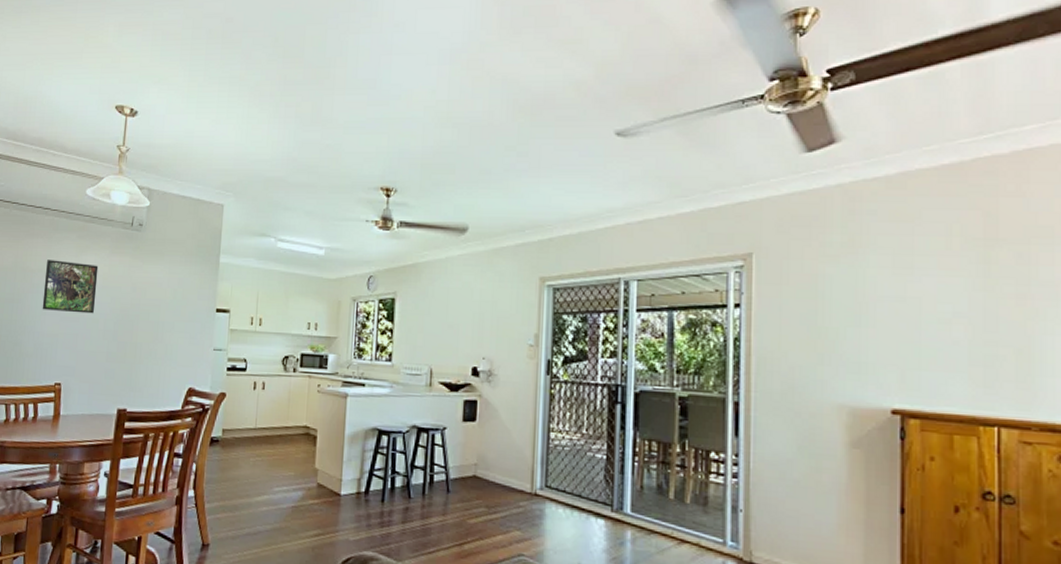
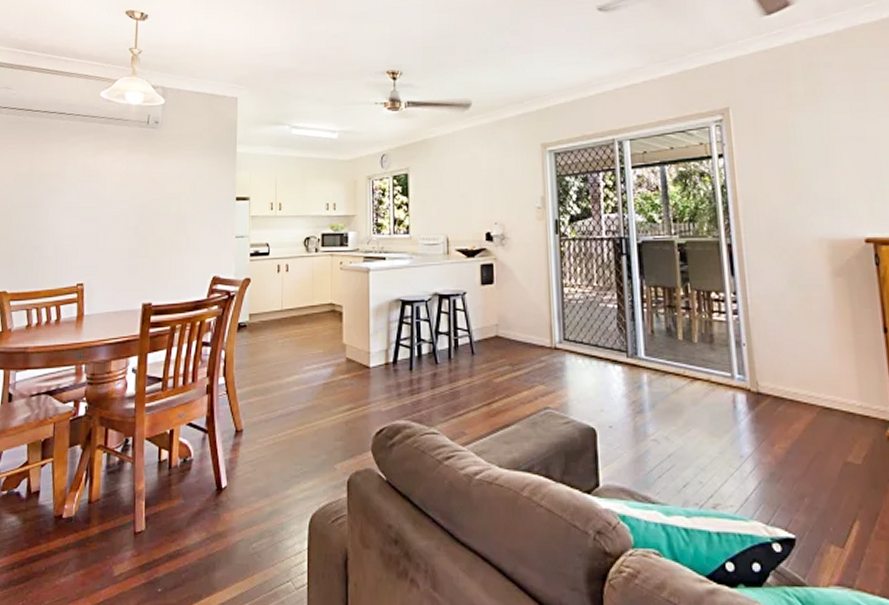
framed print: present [42,260,99,314] -> none [60,162,116,213]

